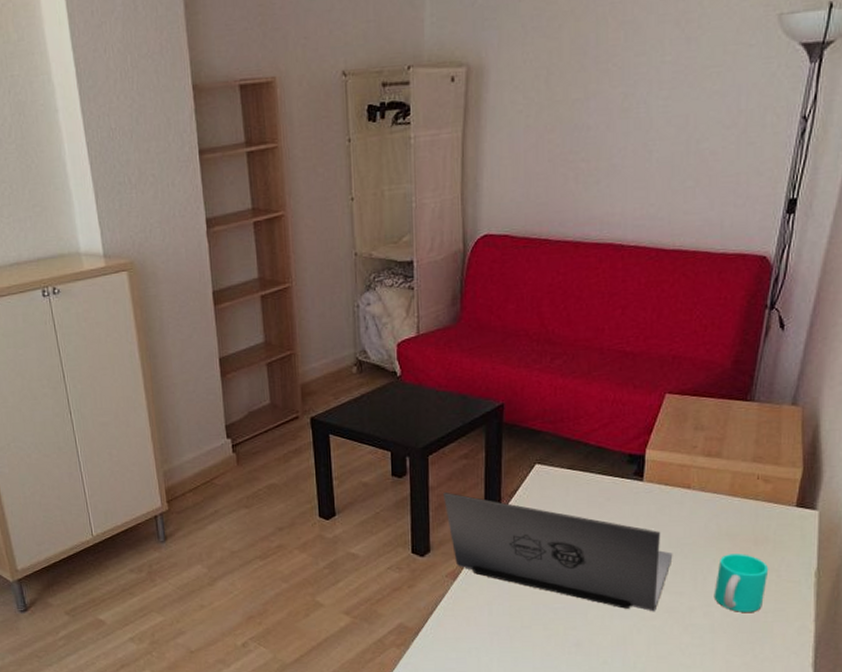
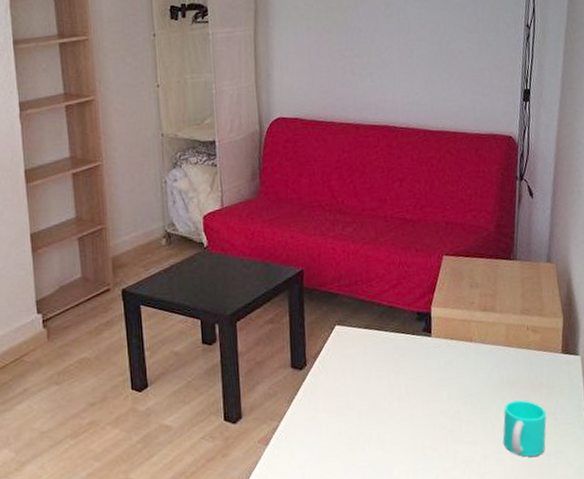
laptop: present [444,491,673,612] -> none [252,356,464,463]

